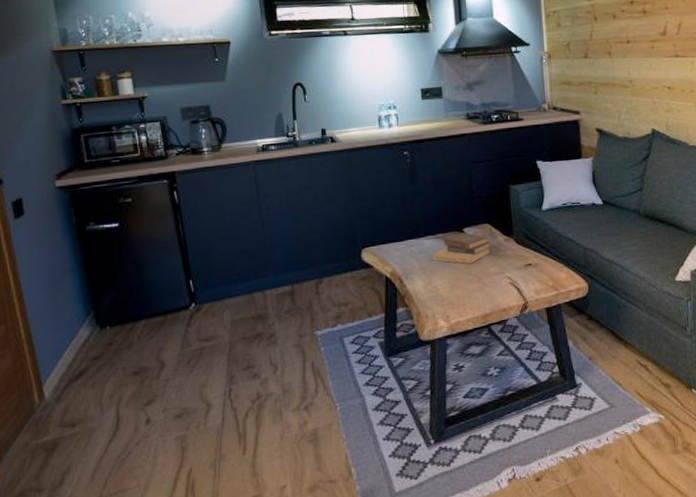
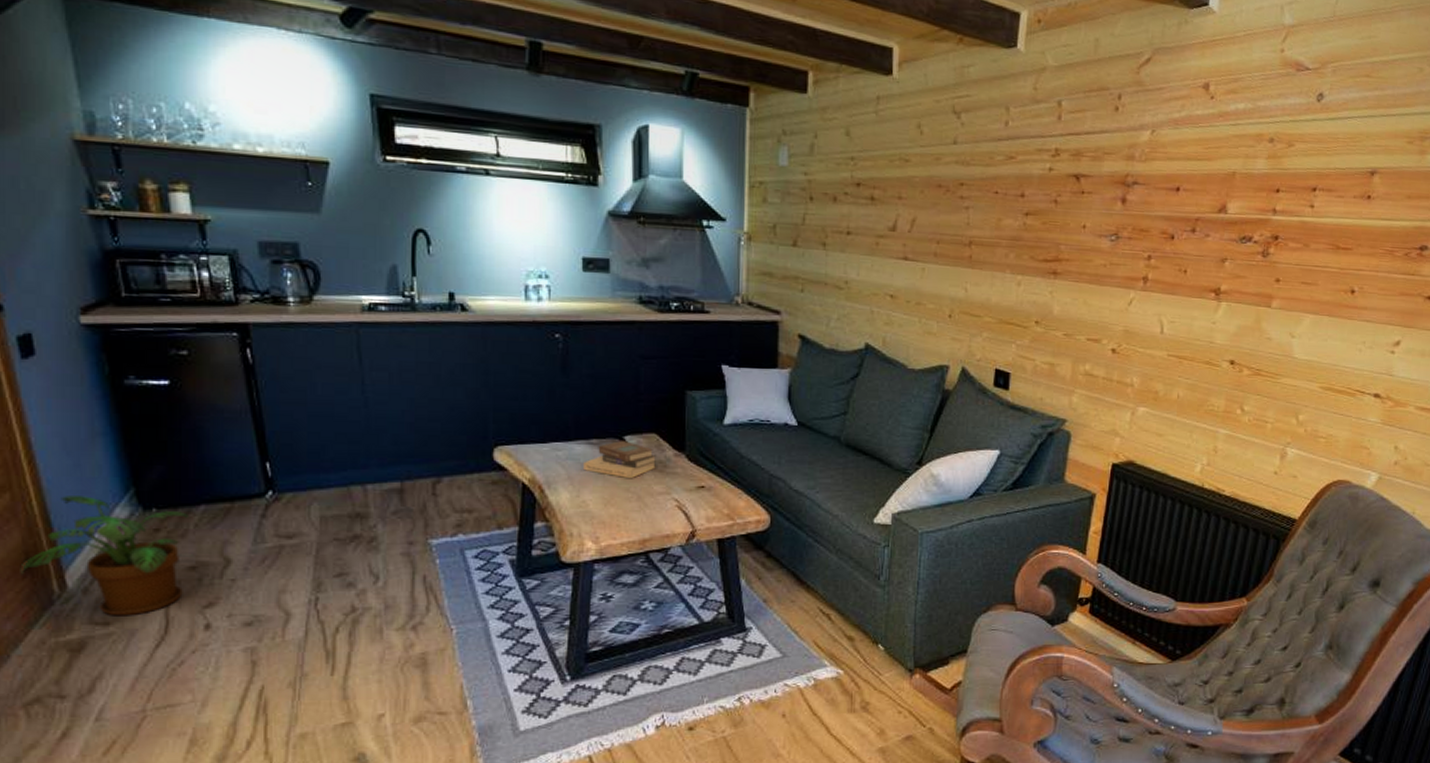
potted plant: none [11,321,133,419] -> present [20,496,188,616]

